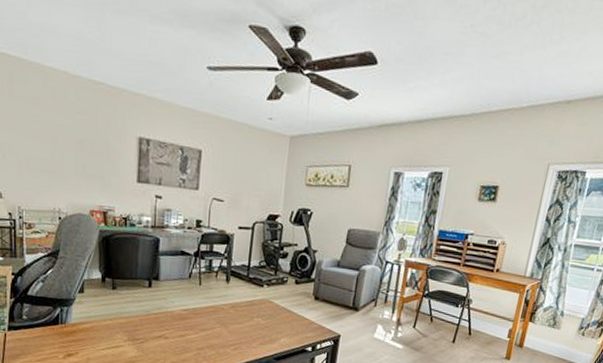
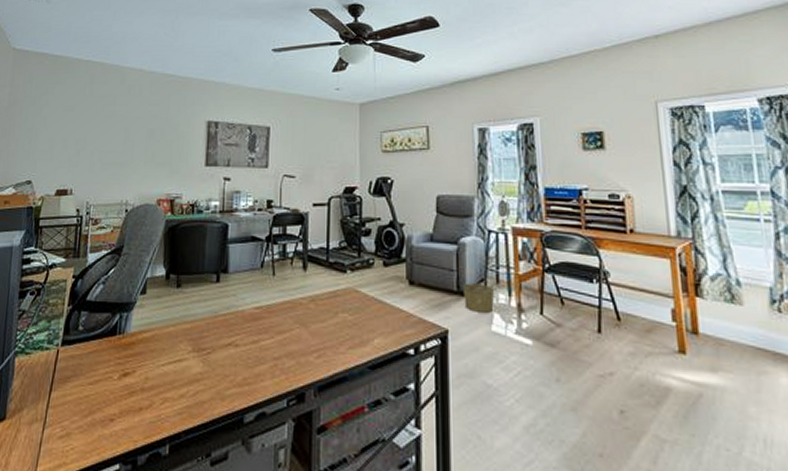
basket: none [356,301,383,324] -> present [462,283,495,313]

